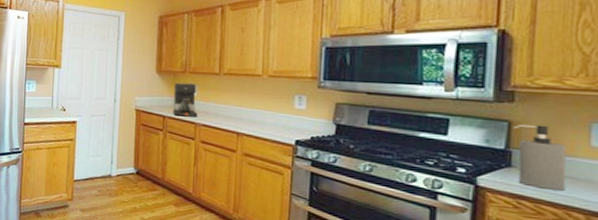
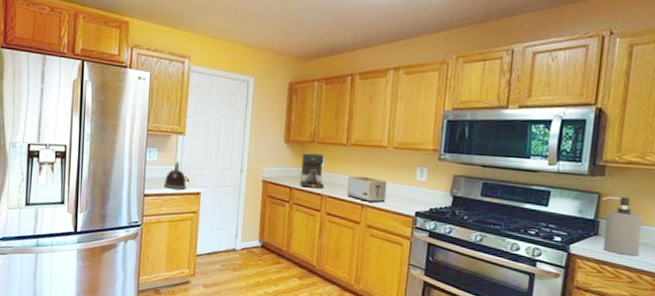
kettle: none [42,92,63,120] -> present [163,161,187,191]
toaster: none [221,104,264,132] -> present [346,175,388,203]

